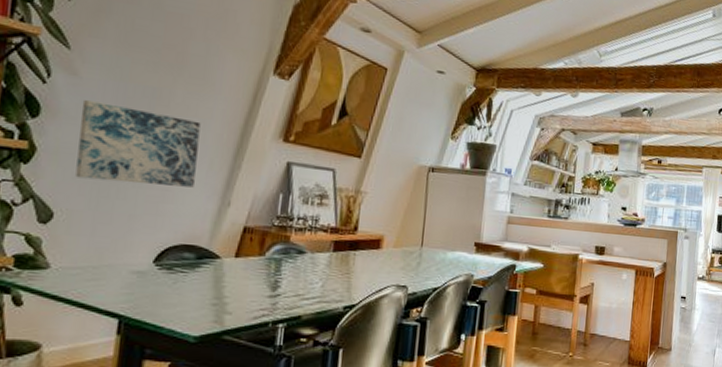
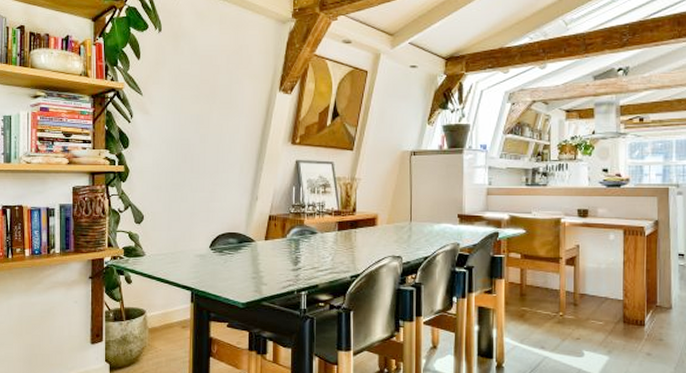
wall art: present [75,99,201,188] -> none [153,130,231,189]

